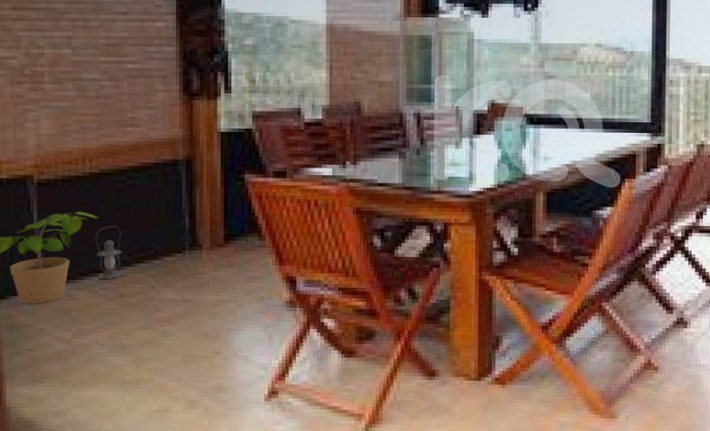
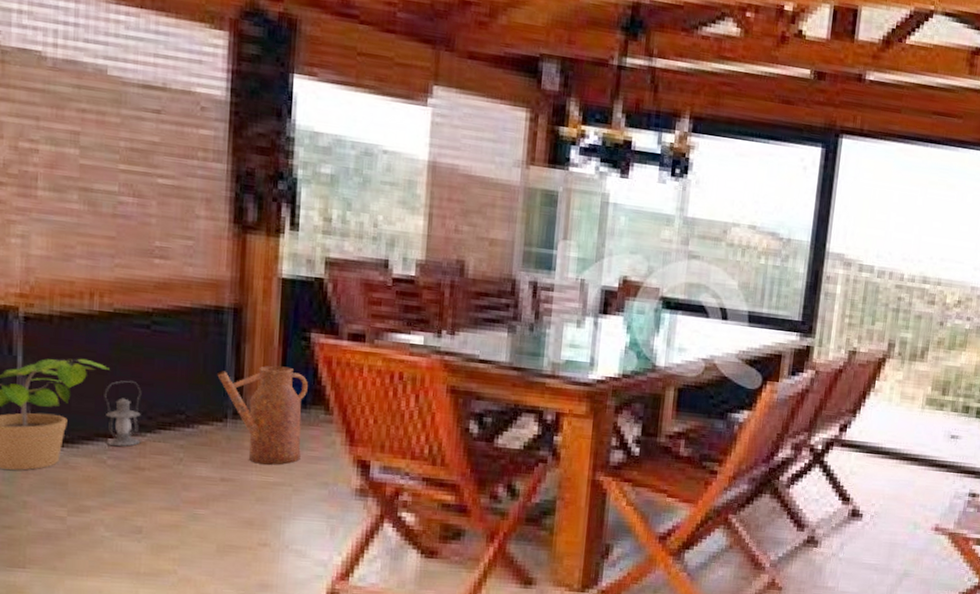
watering can: none [176,203,244,286] -> present [217,365,308,465]

